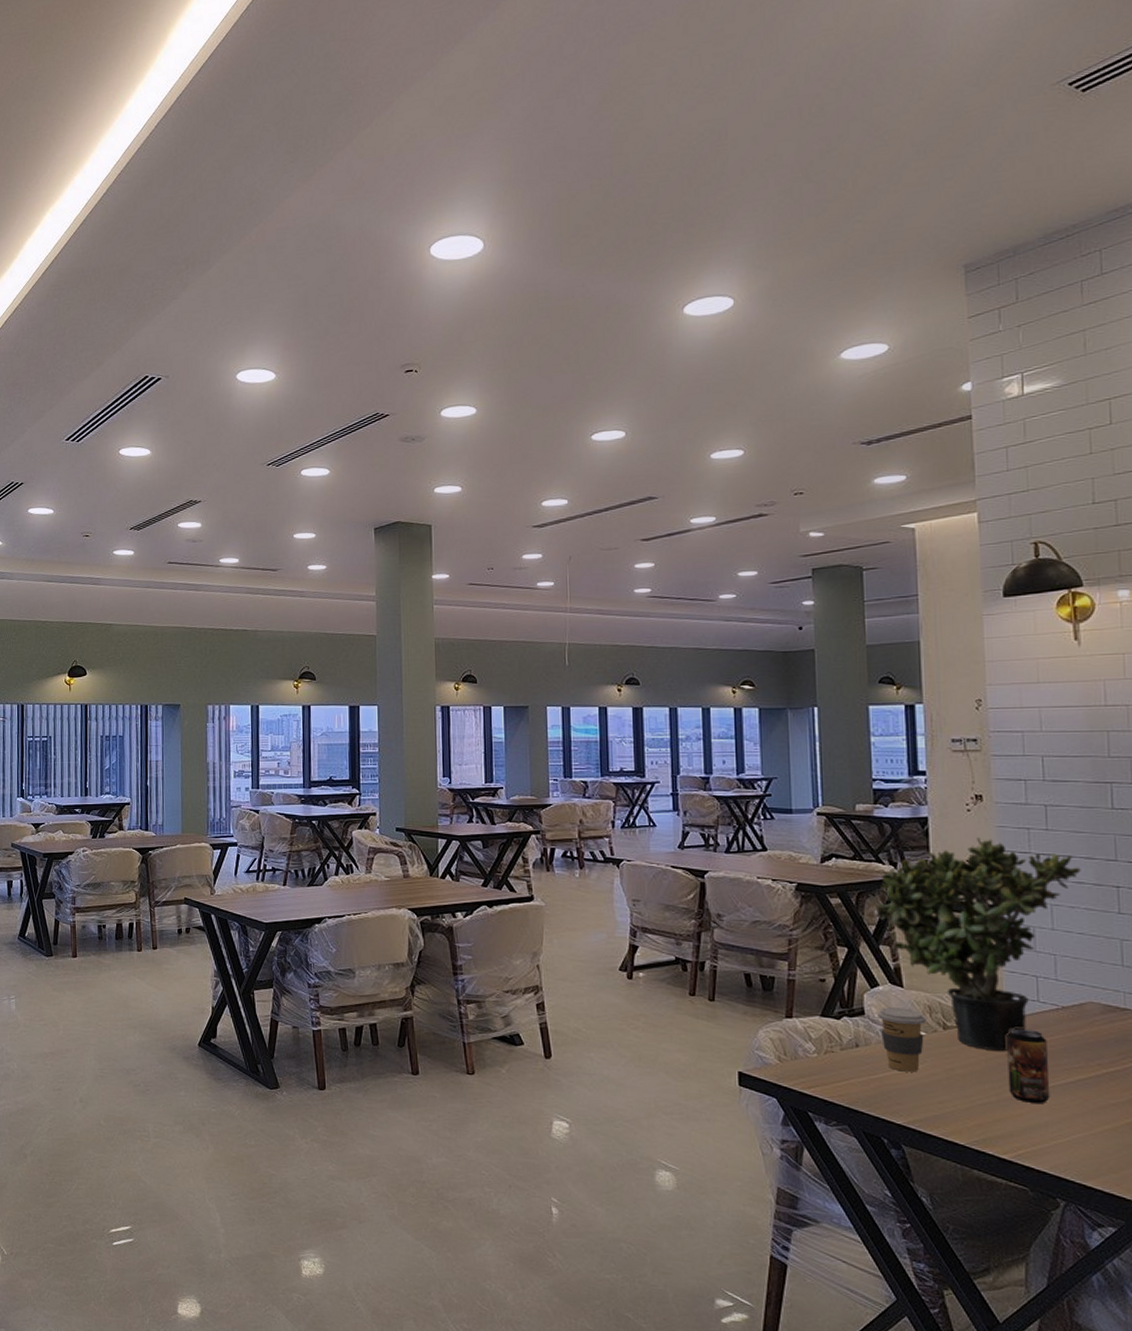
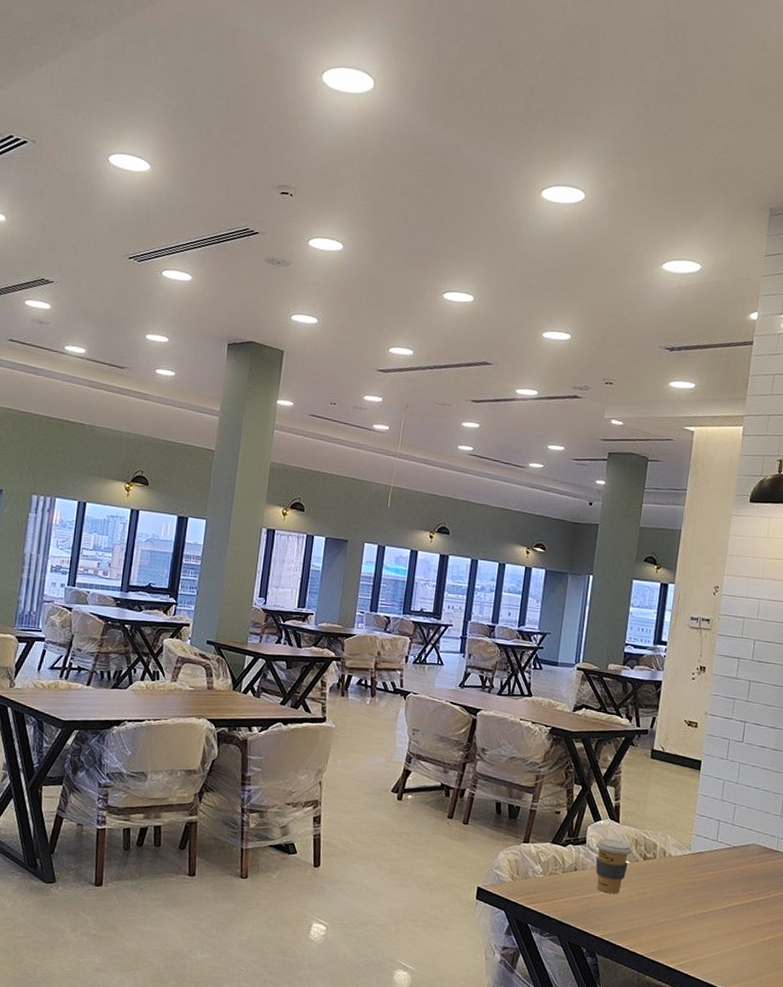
potted plant: present [875,837,1081,1052] -> none [608,702,766,881]
beverage can: present [1007,1028,1050,1103] -> none [683,861,717,924]

